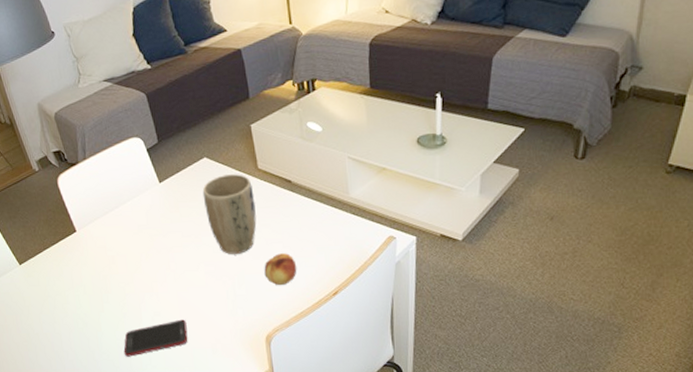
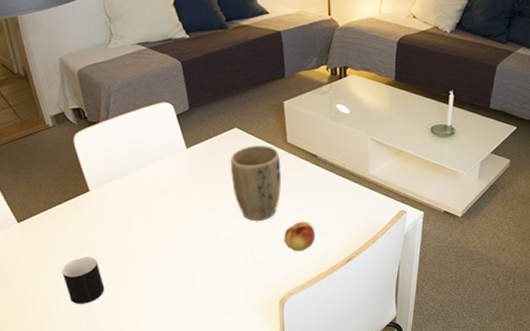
cup: none [60,296,99,341] -> present [62,257,105,304]
cell phone: present [123,319,188,357] -> none [130,282,201,320]

